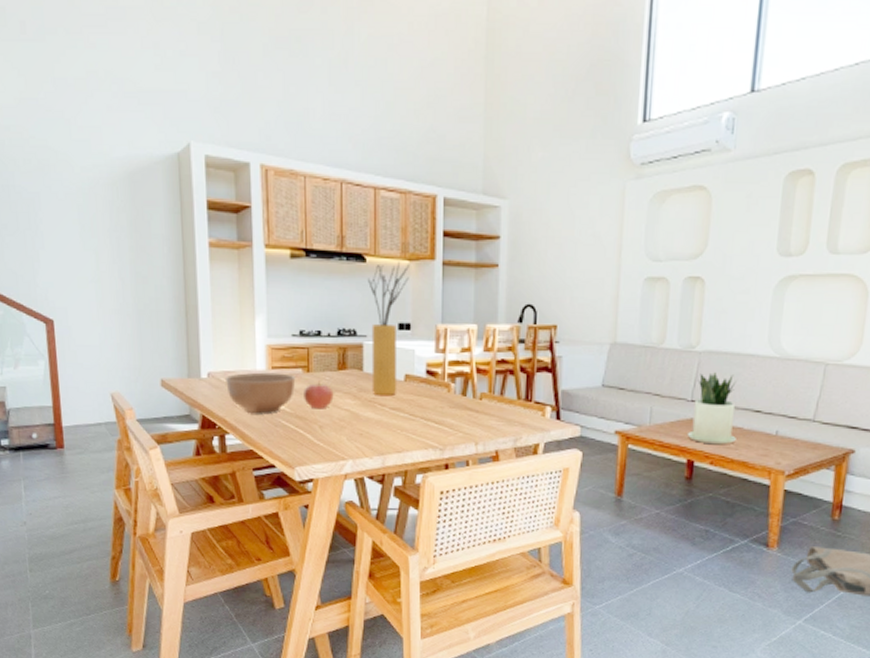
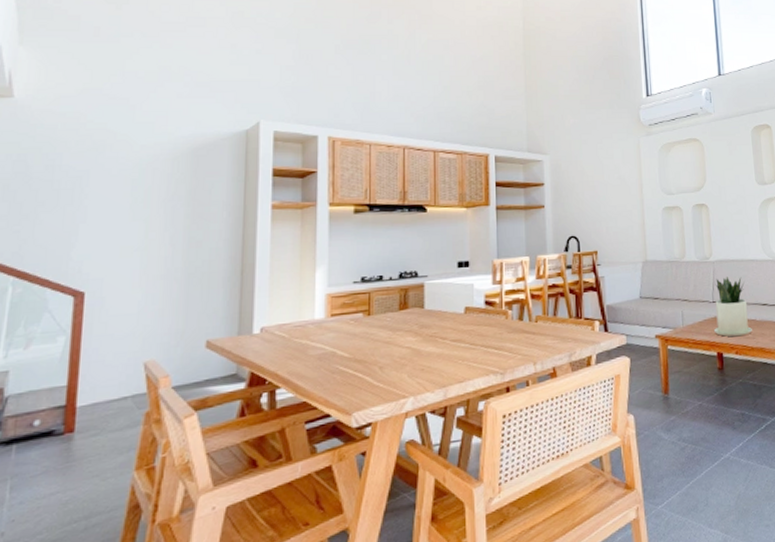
bowl: present [226,372,296,413] -> none [280,319,356,363]
apple: present [304,380,334,409] -> none [364,322,395,351]
vase: present [368,262,409,397] -> none [429,210,466,331]

